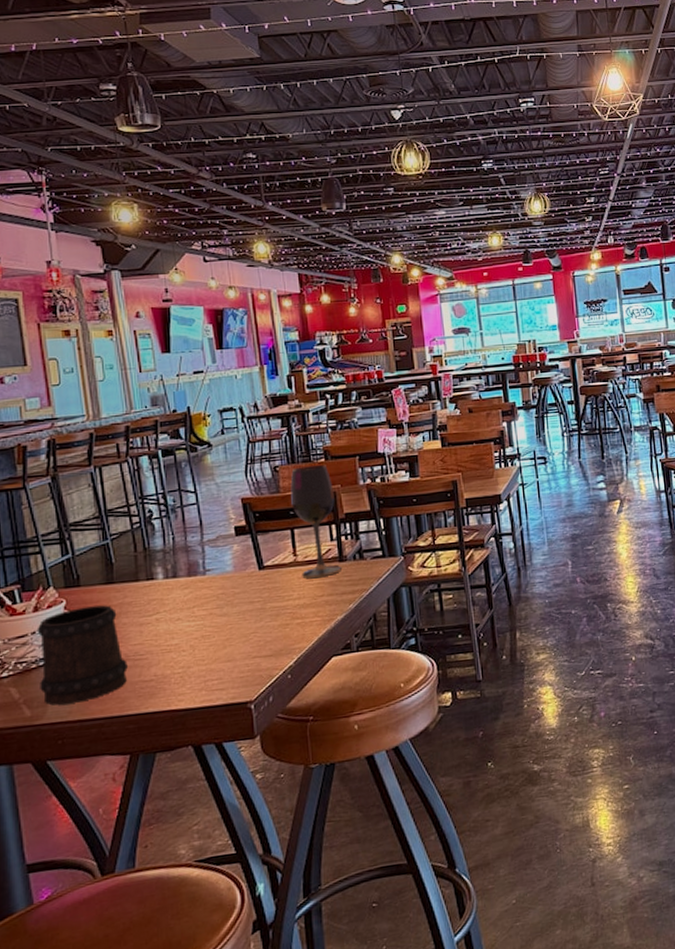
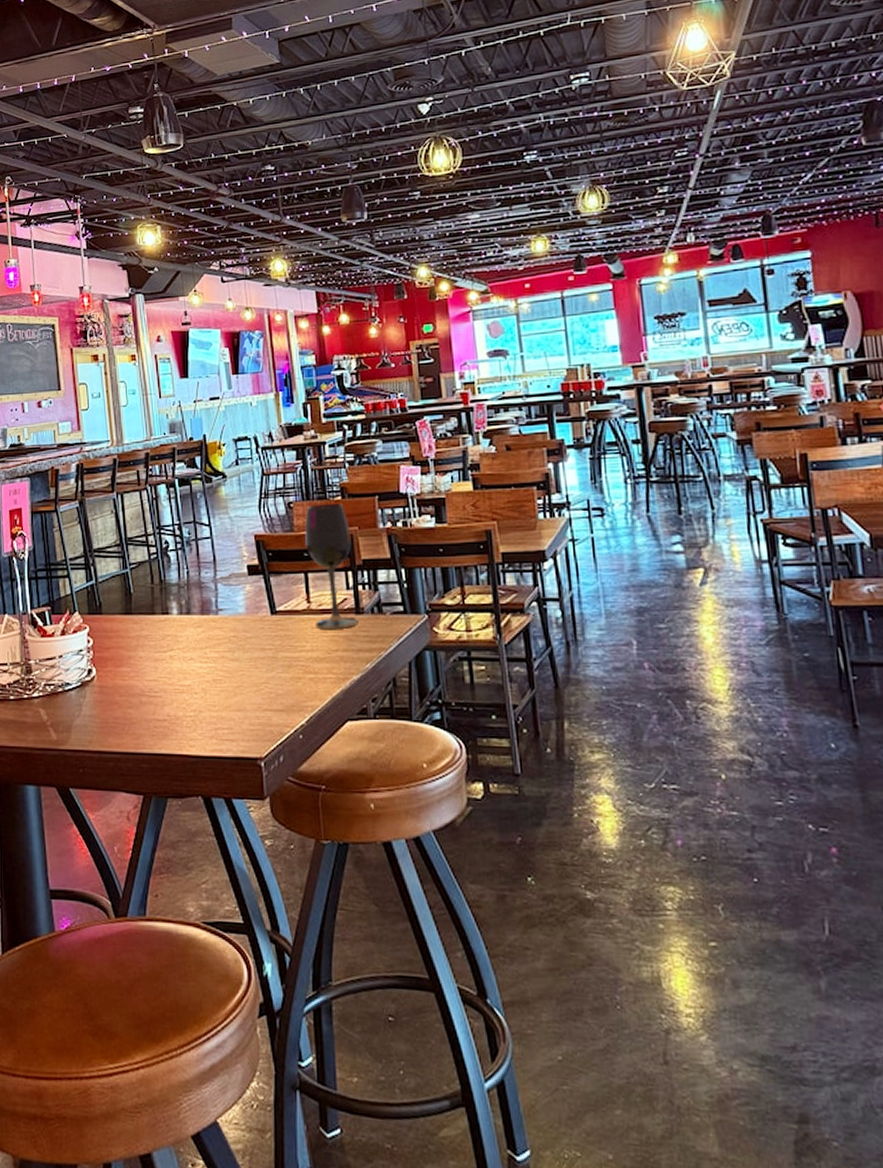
beer mug: present [38,605,128,705] -> none [65,636,143,733]

